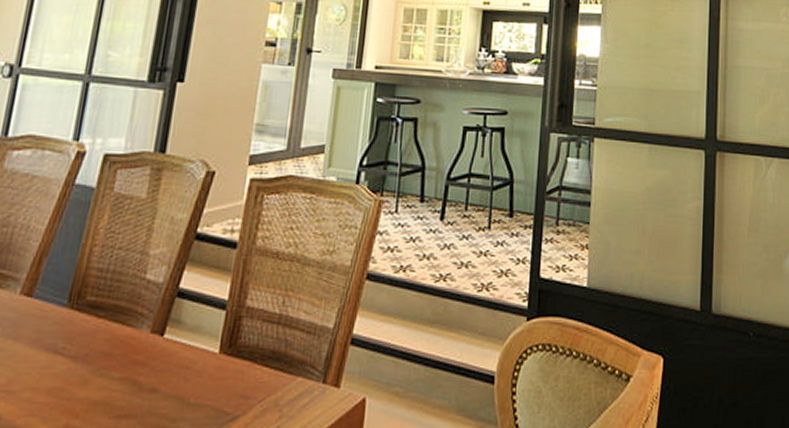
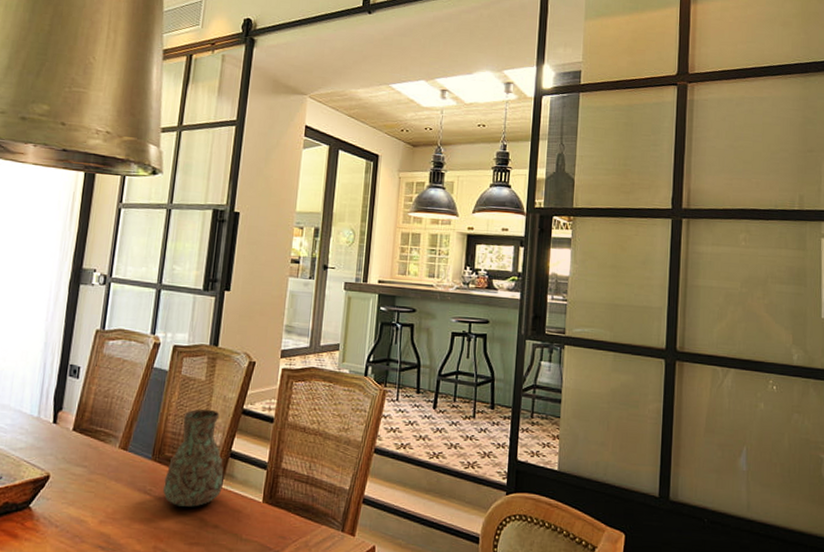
decorative vase: none [81,235,168,367] -> present [163,409,224,507]

